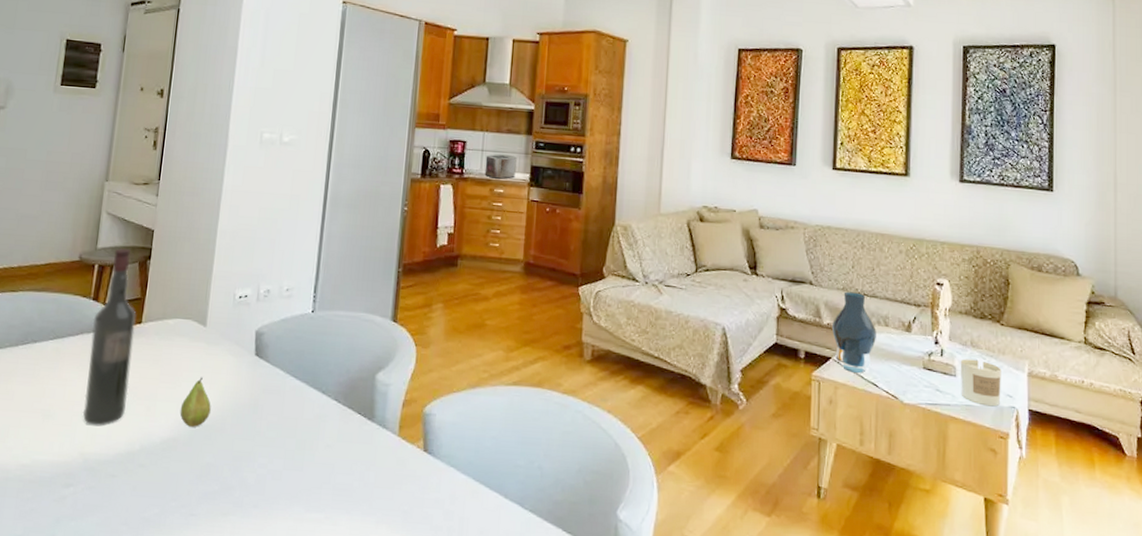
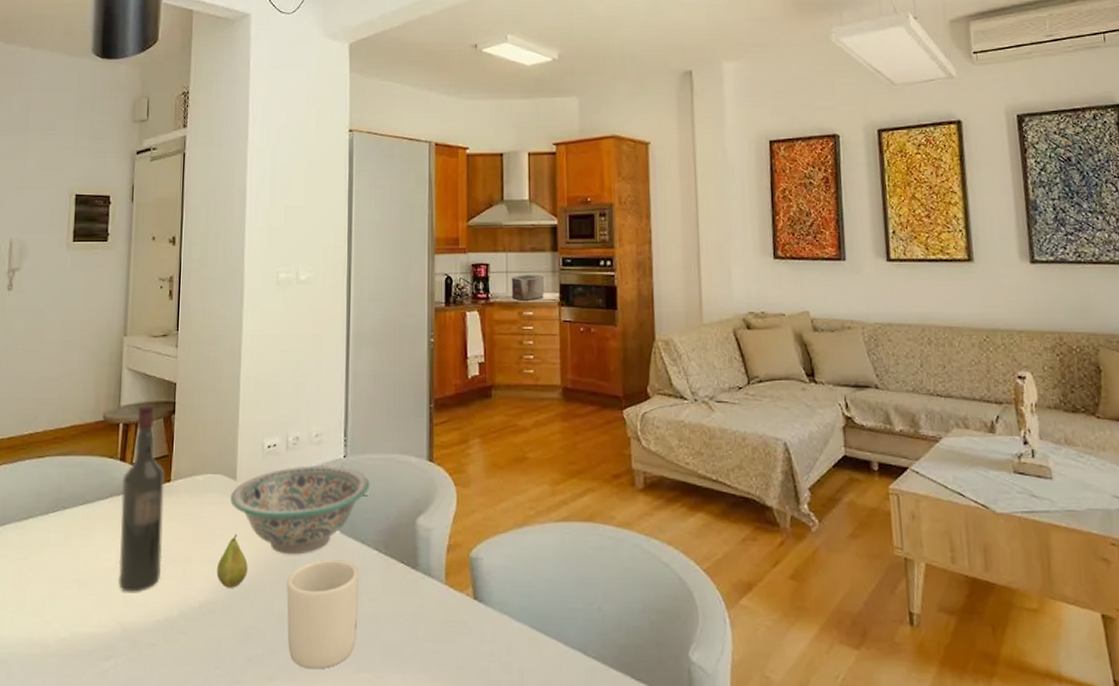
decorative bowl: none [198,317,335,400] -> present [230,465,370,555]
mug: none [244,406,317,507] -> present [286,559,359,670]
vase: present [831,291,876,373] -> none [904,393,957,482]
candle: present [960,357,1001,407] -> none [1055,456,1108,510]

